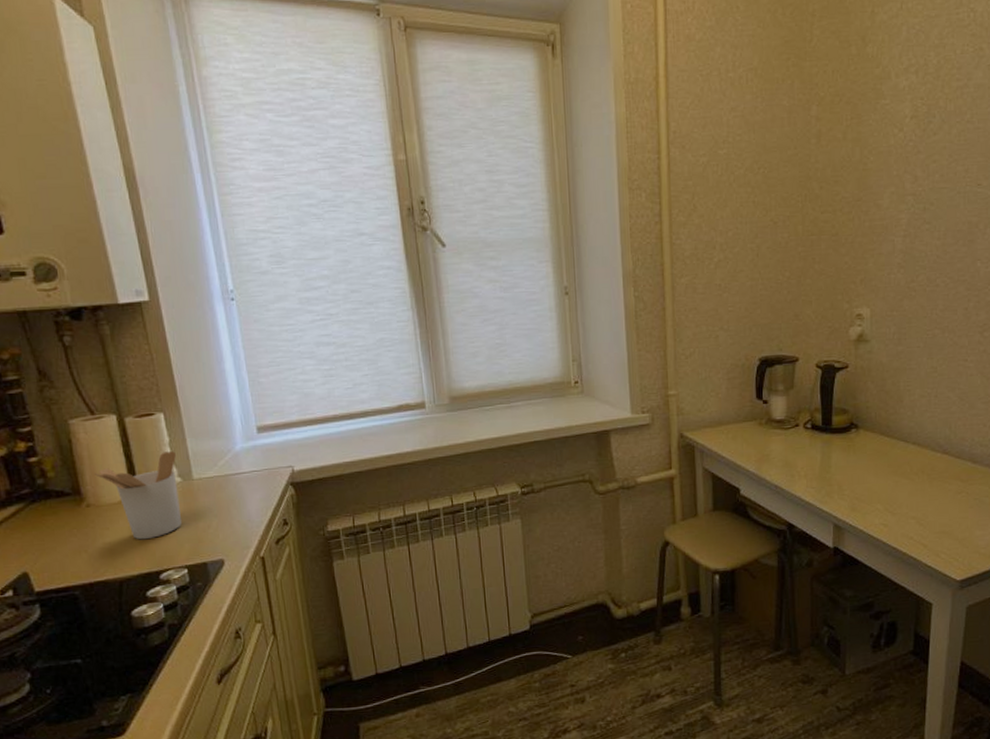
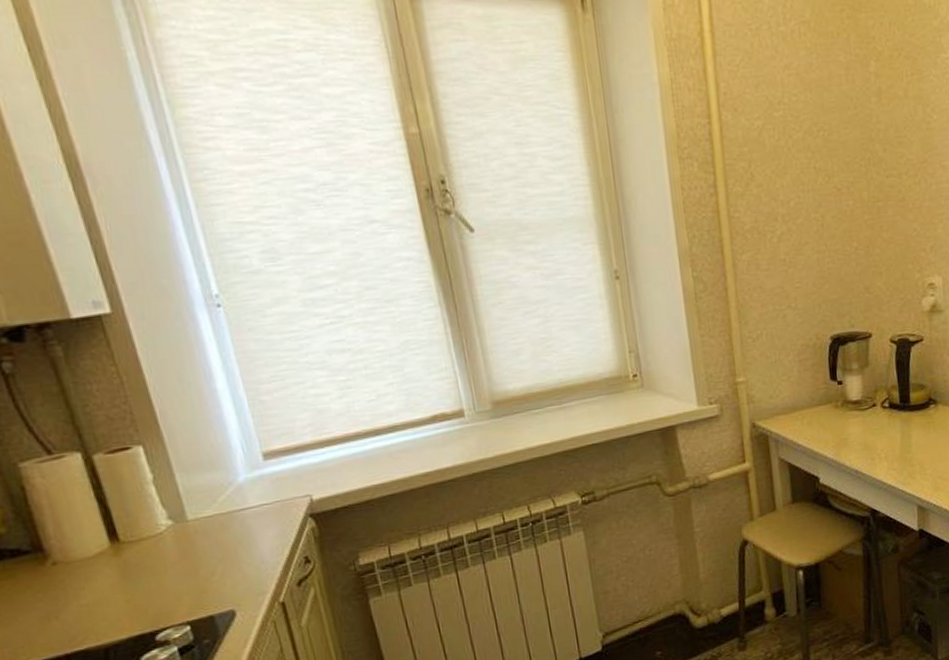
utensil holder: present [95,451,182,540] -> none [59,489,178,598]

